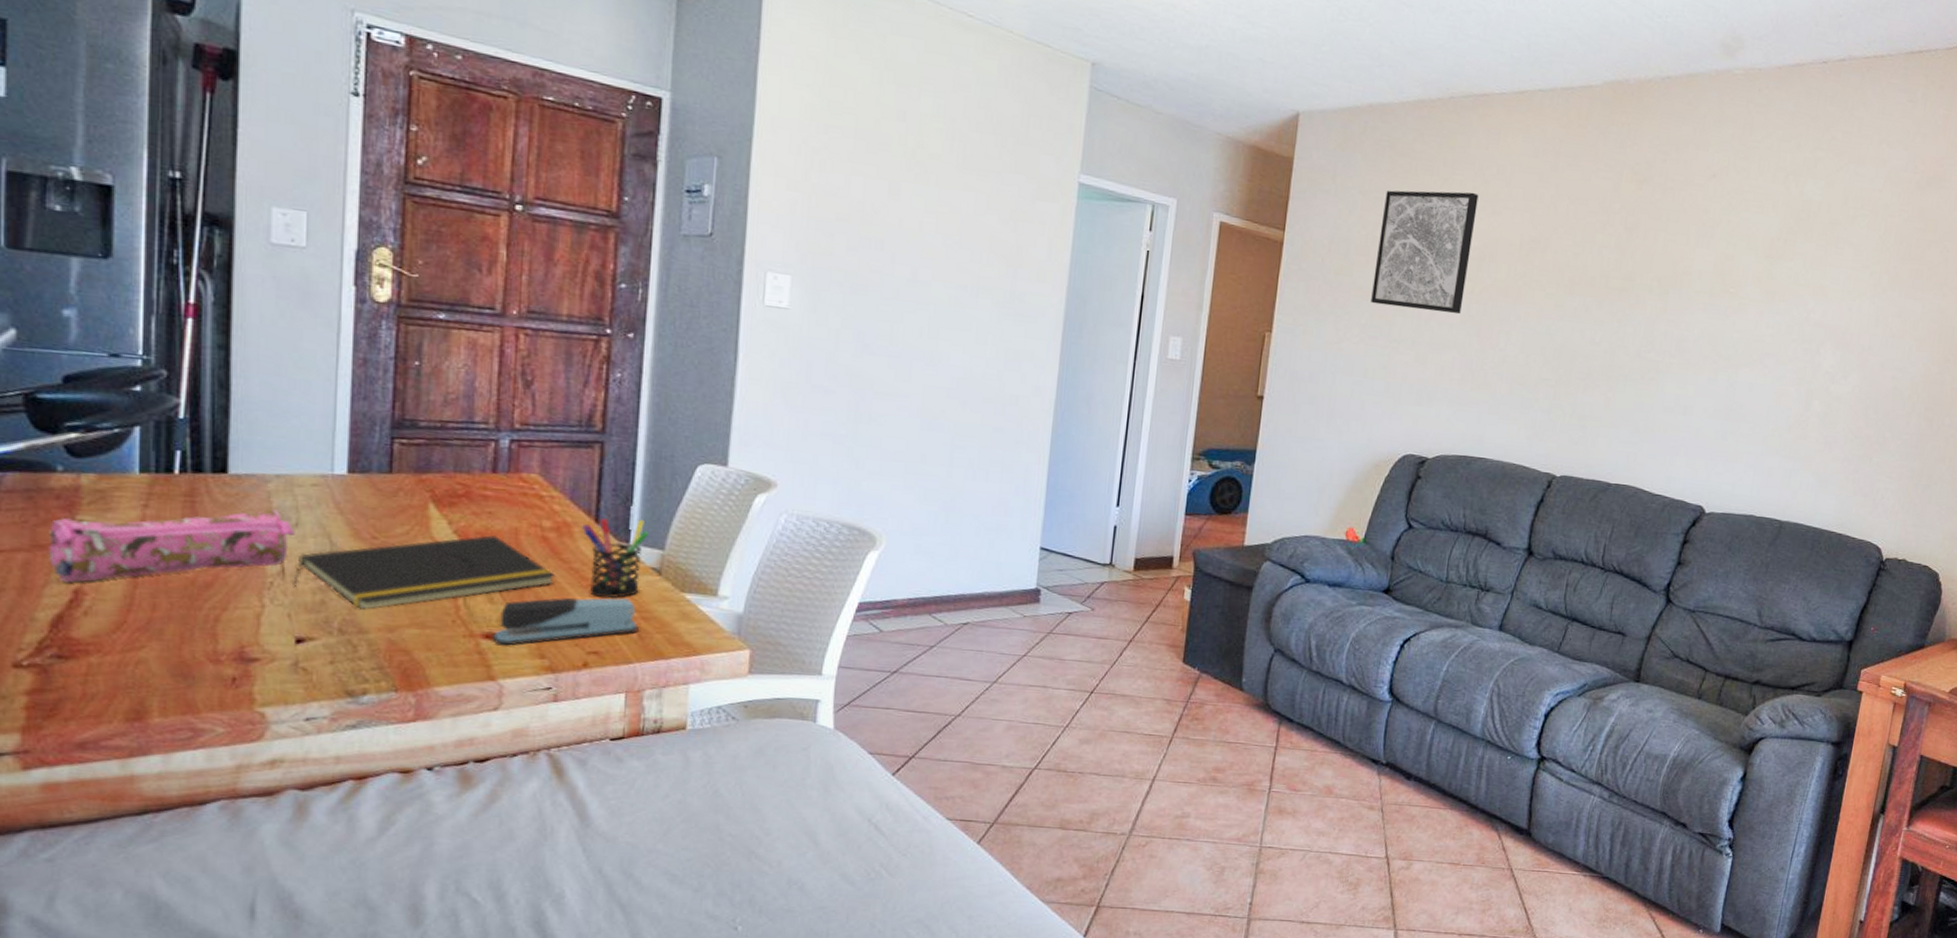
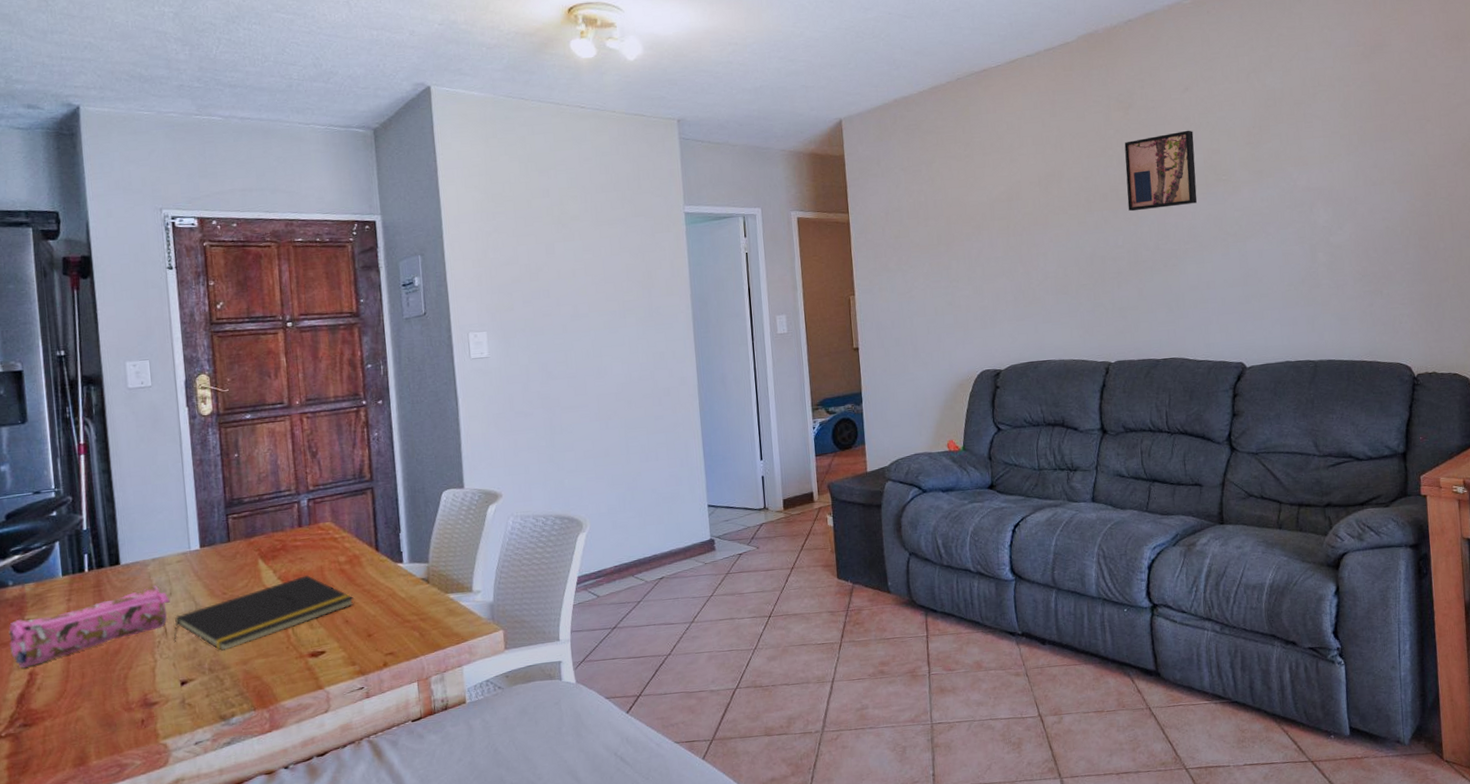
stapler: present [492,598,639,646] -> none [316,606,419,661]
pen holder: present [580,518,649,598] -> none [366,543,416,609]
wall art: present [1371,190,1479,315] -> none [922,148,1003,255]
wall art: none [1615,221,1710,313] -> present [1124,130,1198,212]

